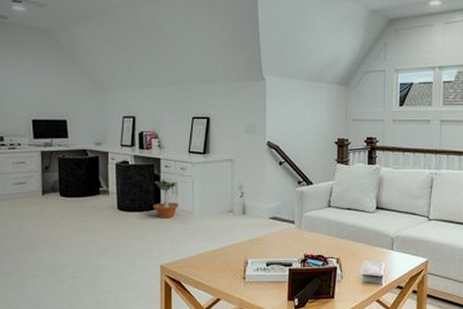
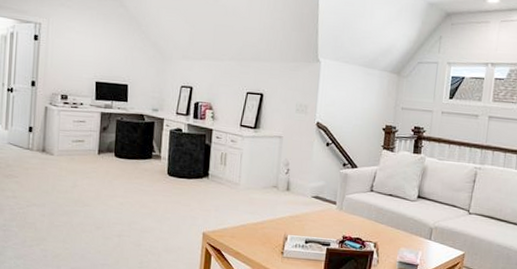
potted tree: present [153,177,179,218] -> none [201,149,227,188]

